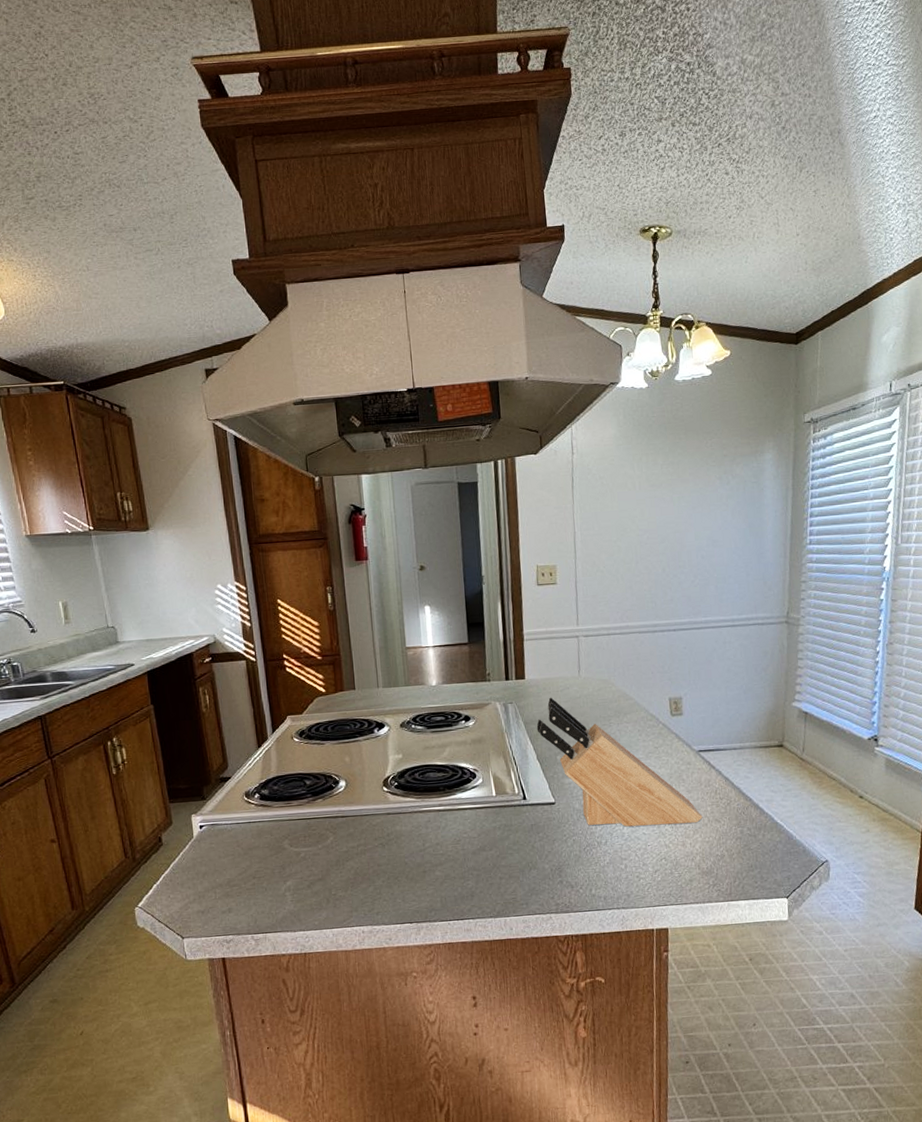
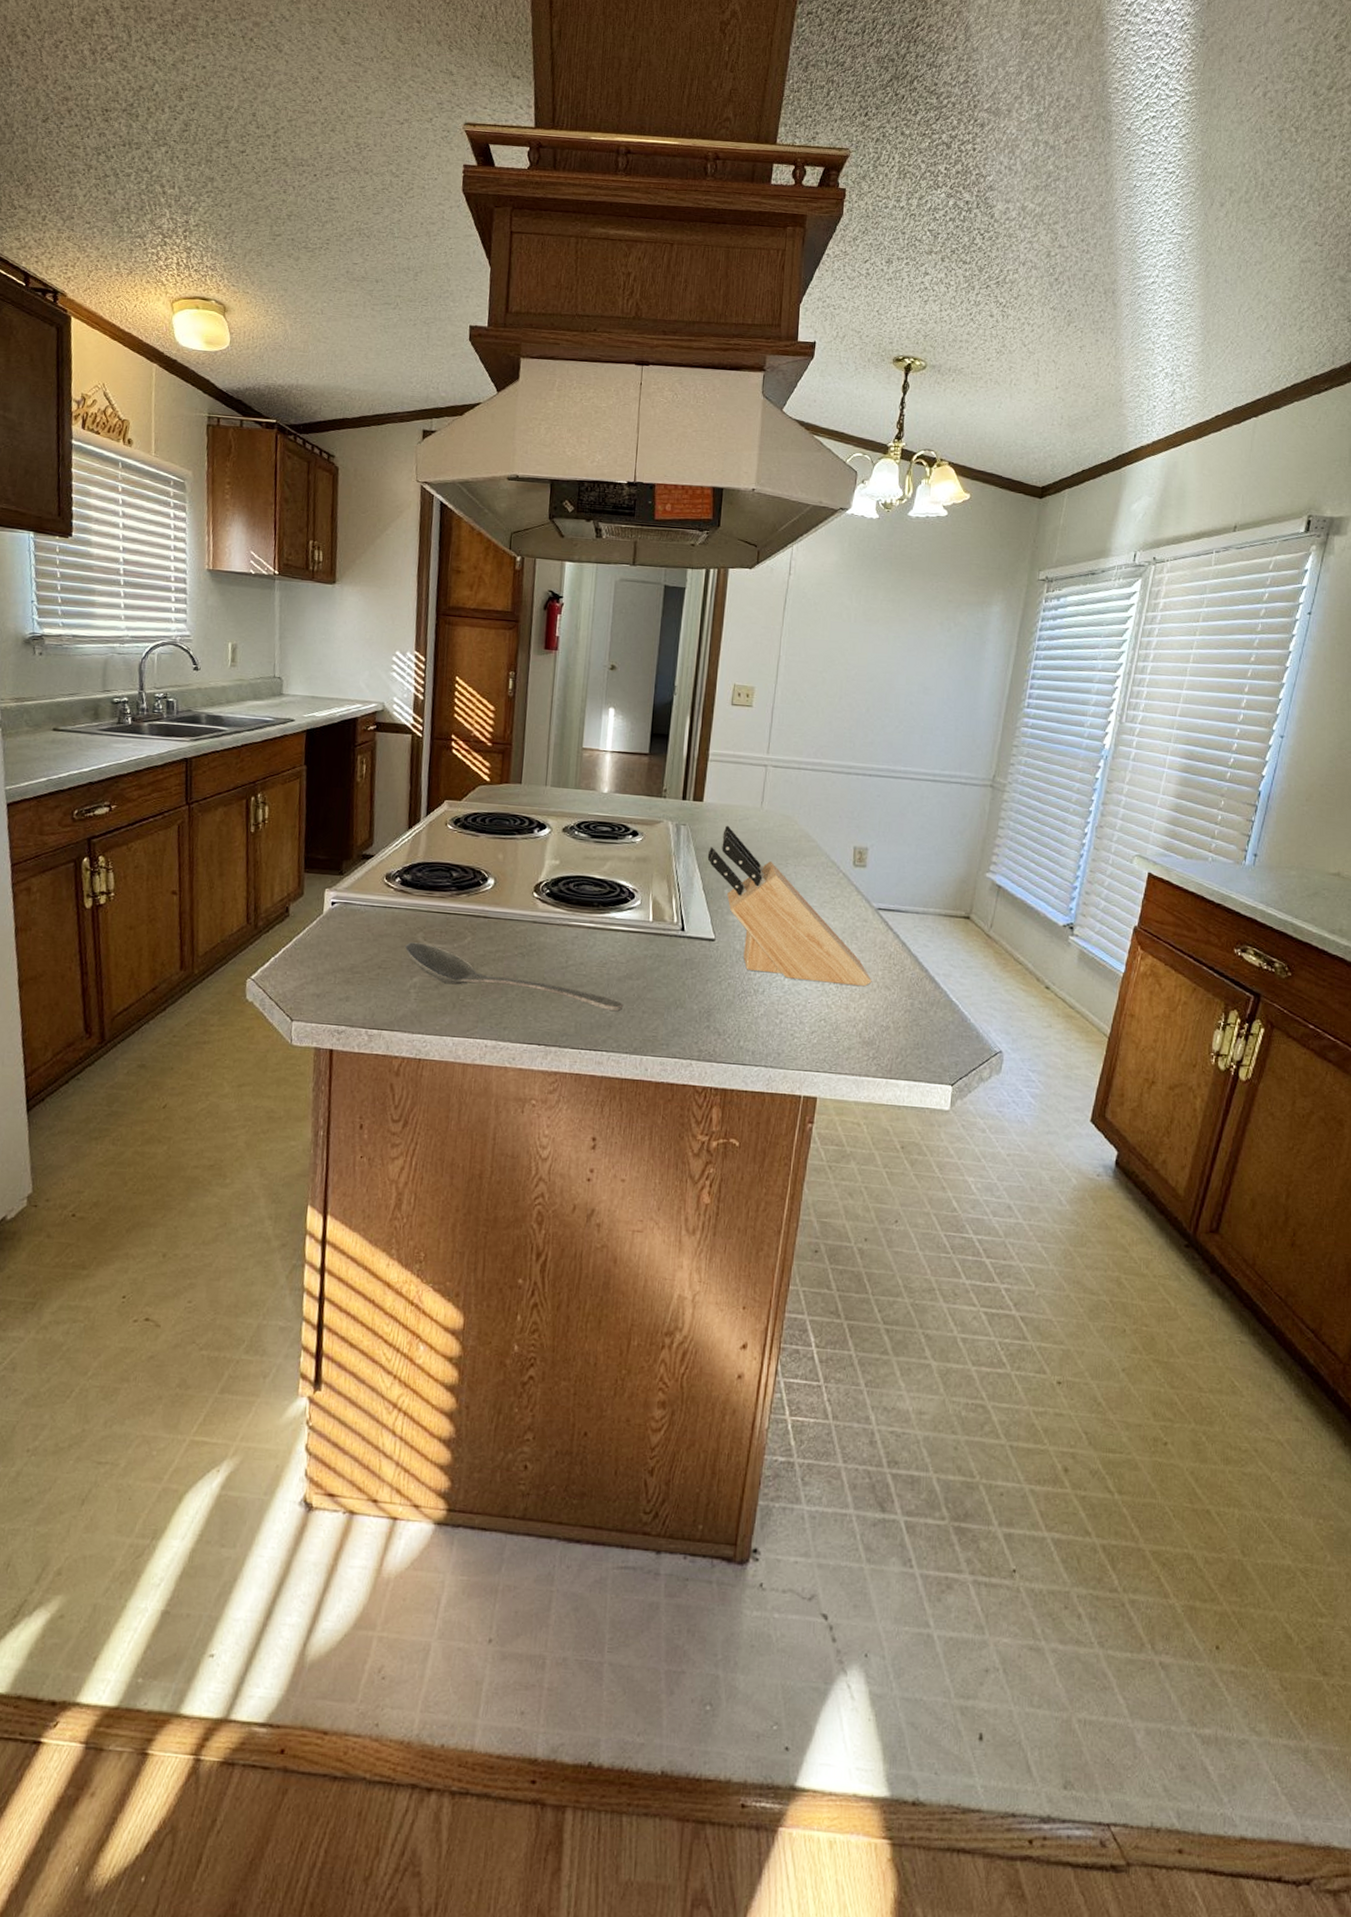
stirrer: none [273,849,481,883] -> present [404,942,623,1012]

